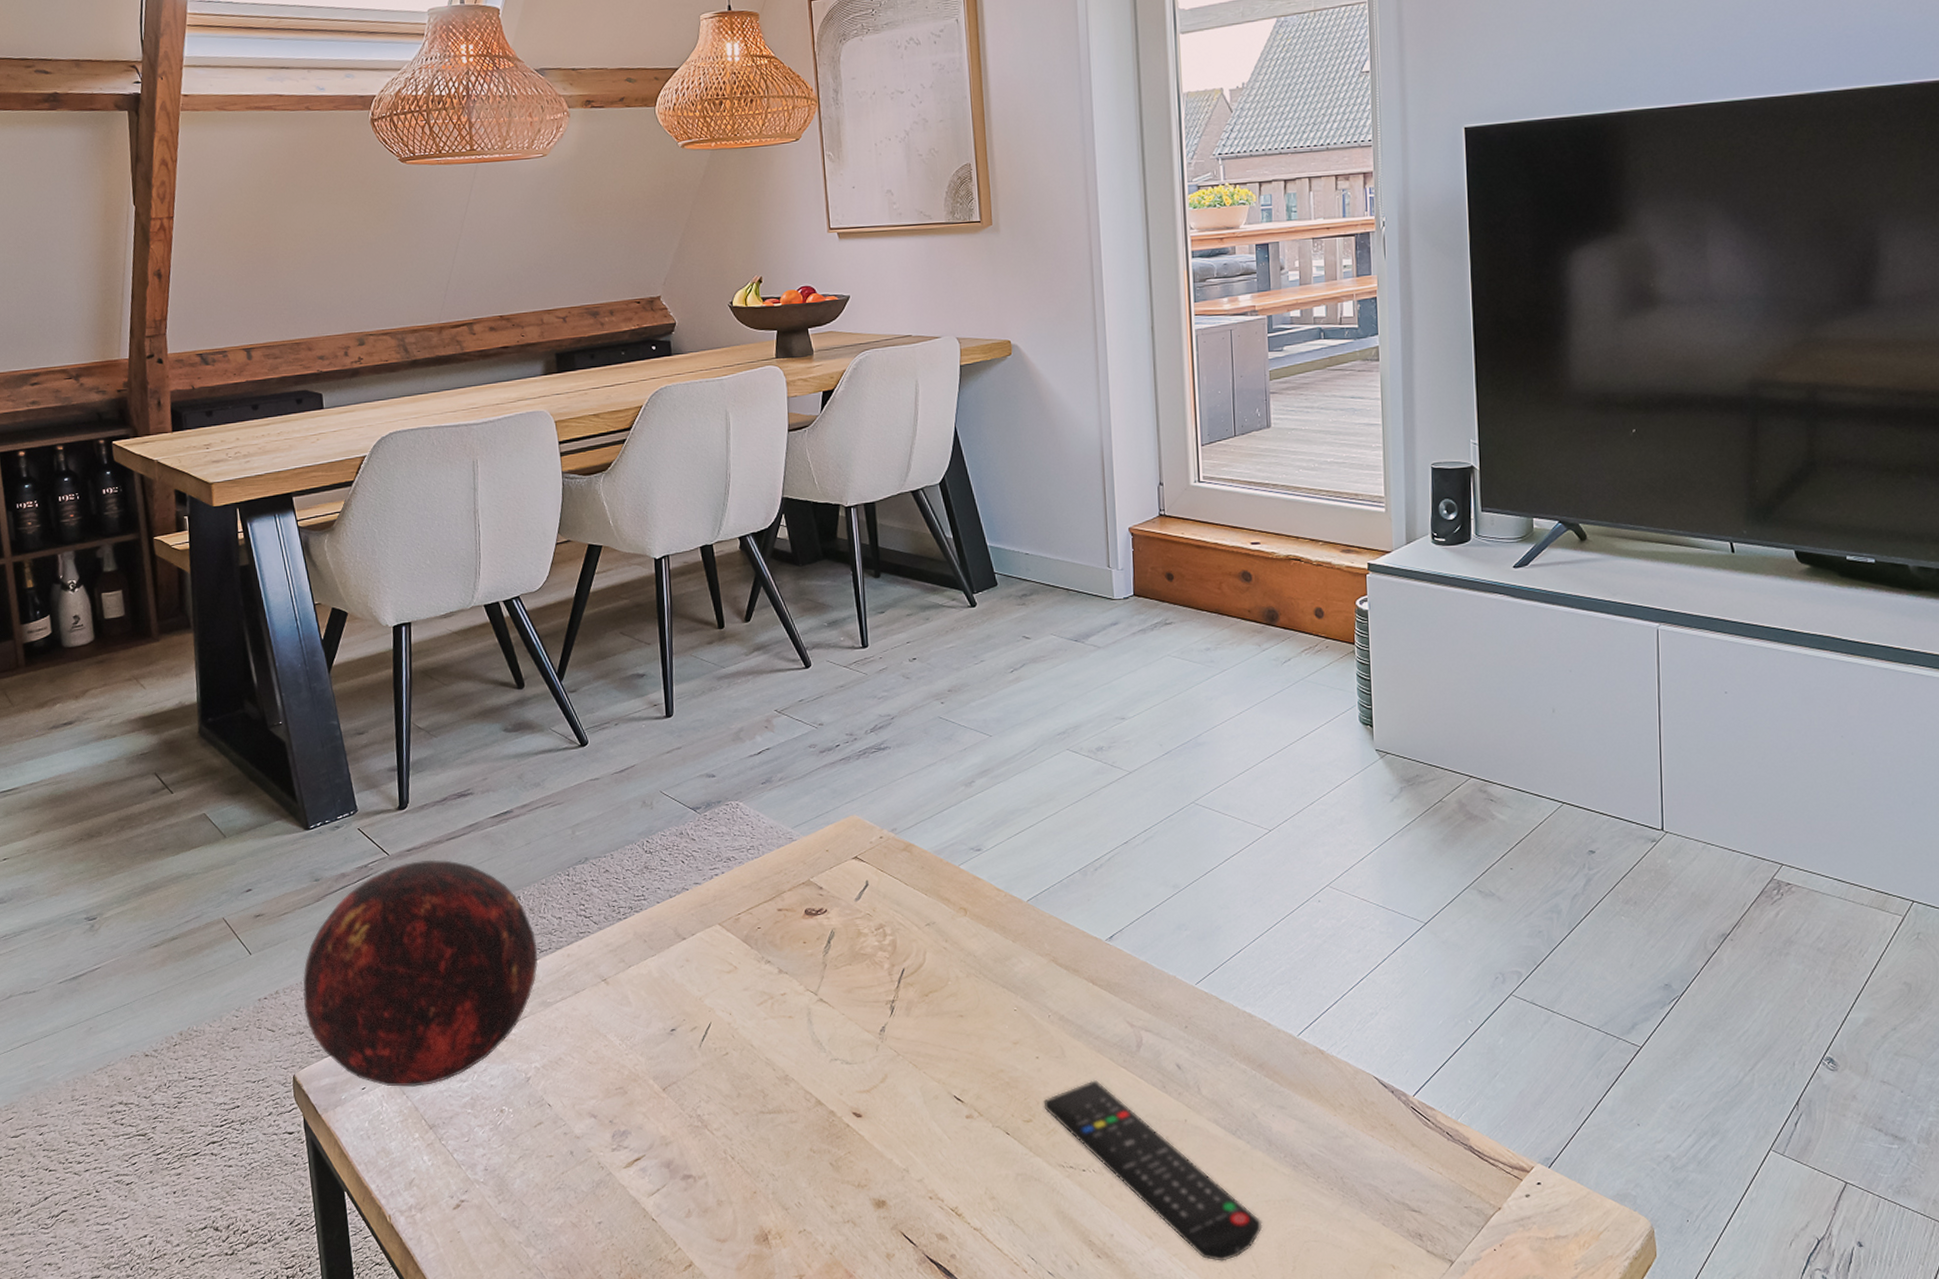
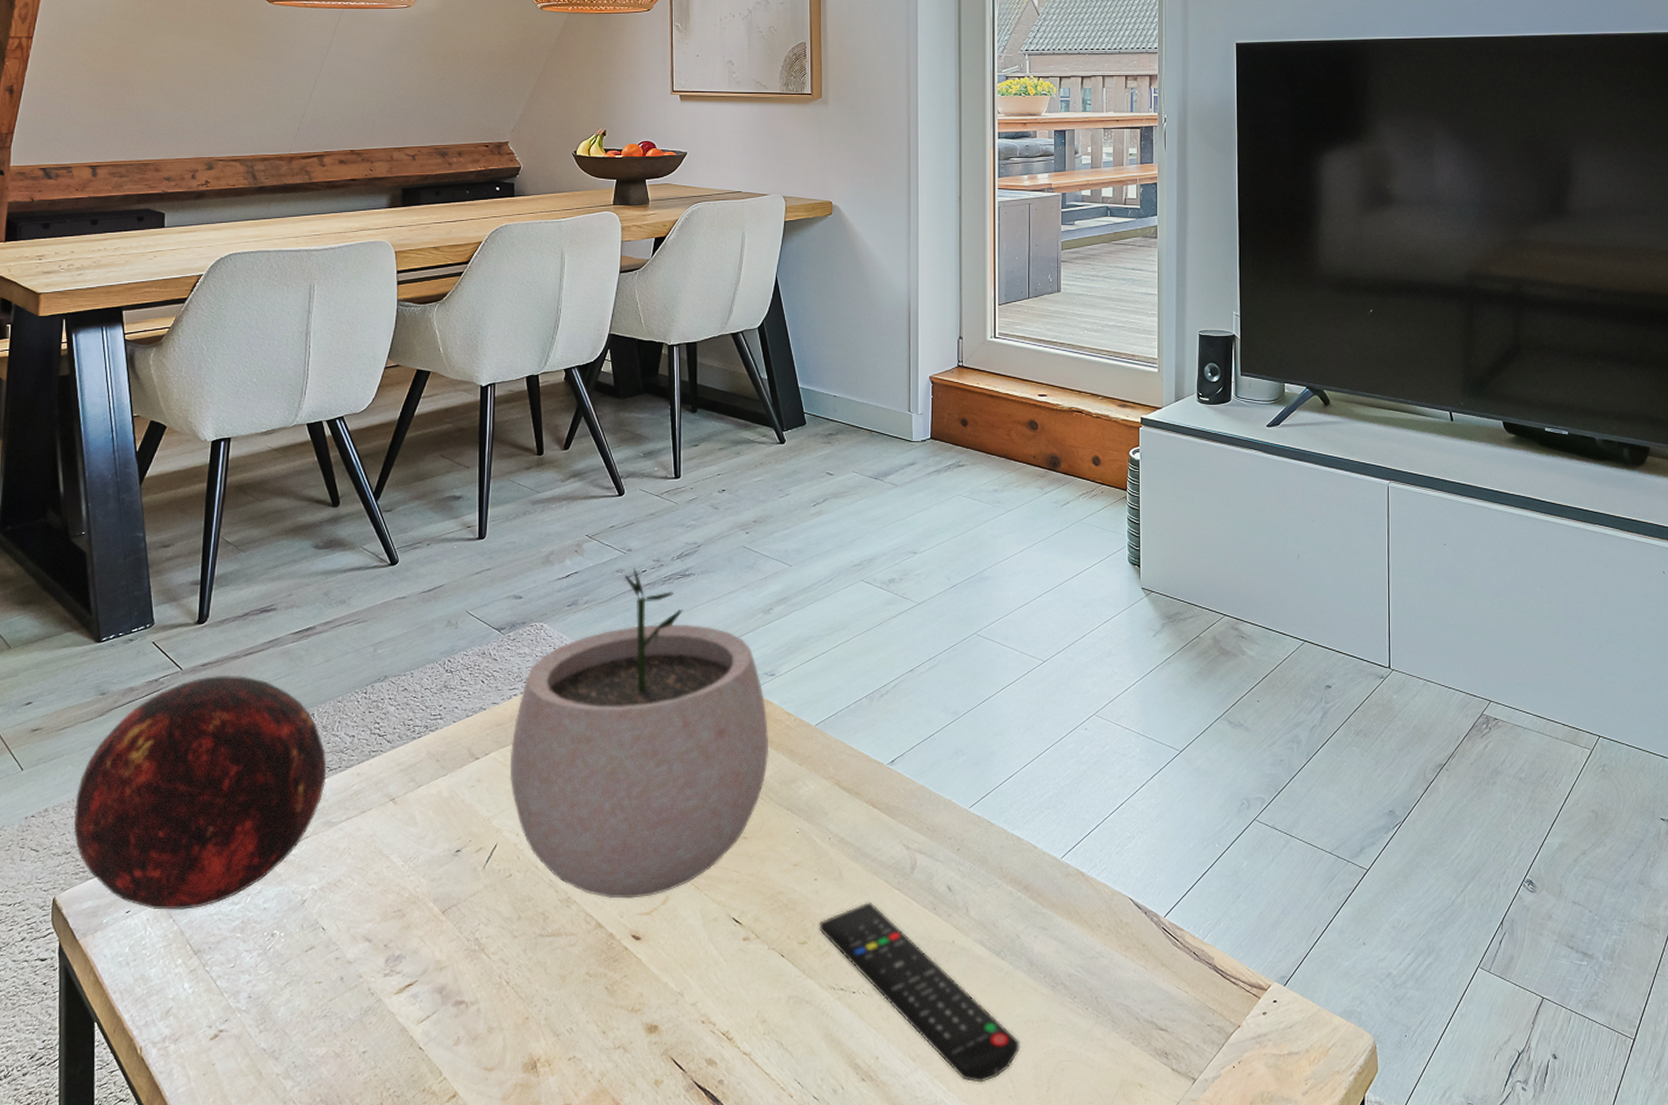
plant pot: none [716,741,981,1077] -> present [509,567,769,899]

